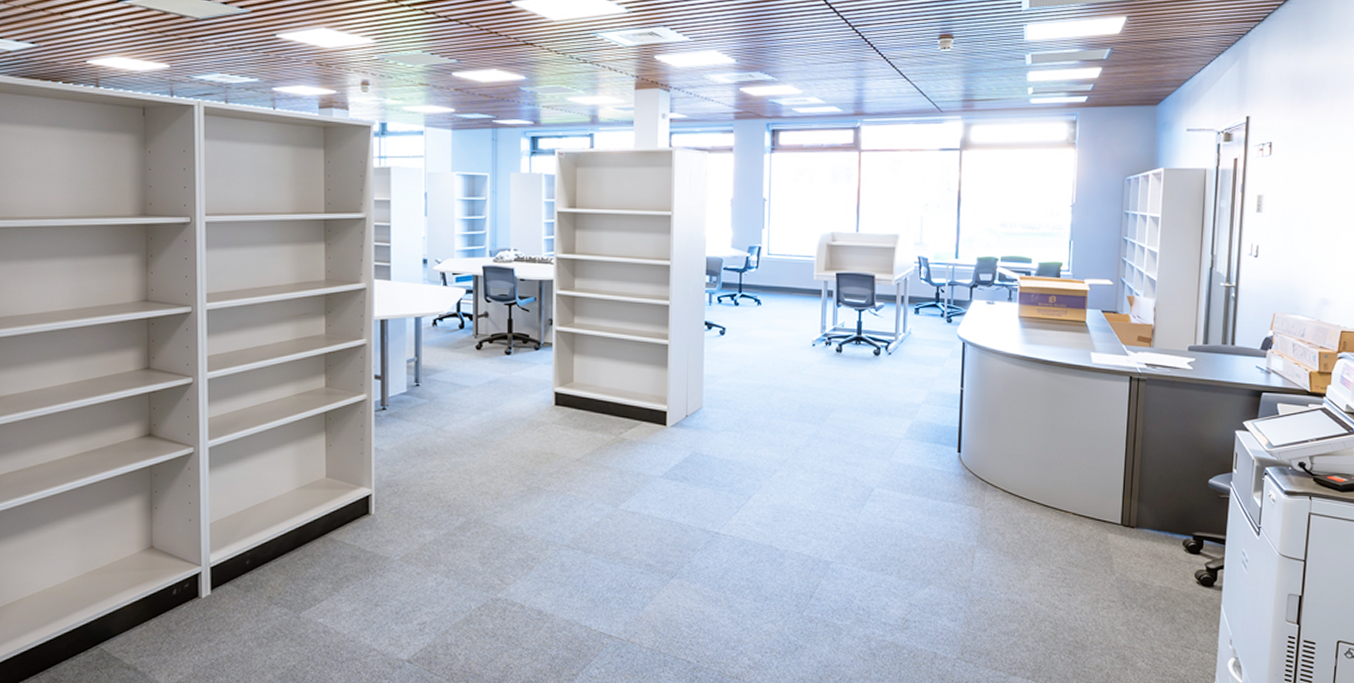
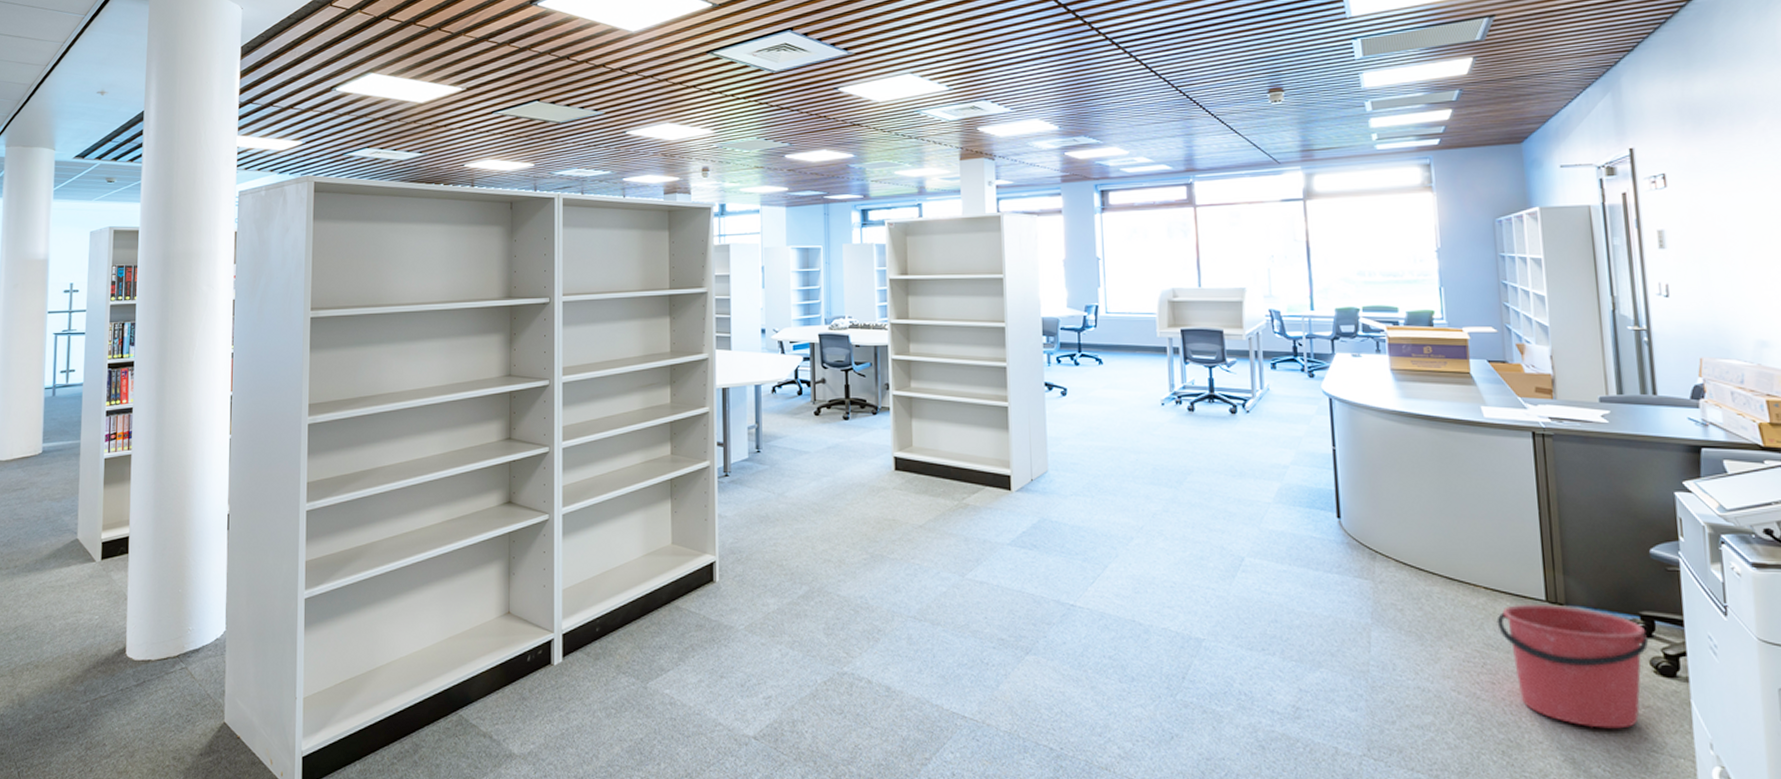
bucket: none [1079,527,1197,630] -> present [1497,604,1649,729]

